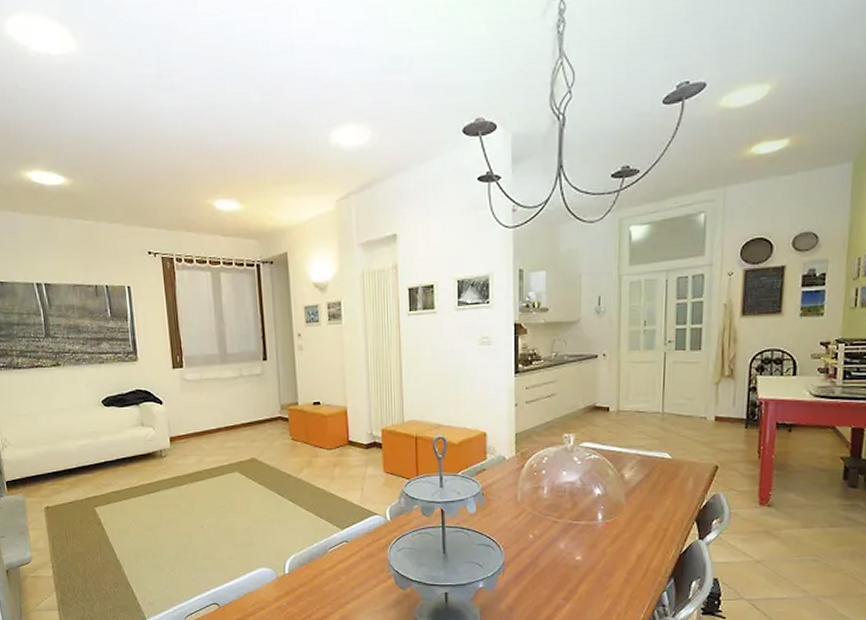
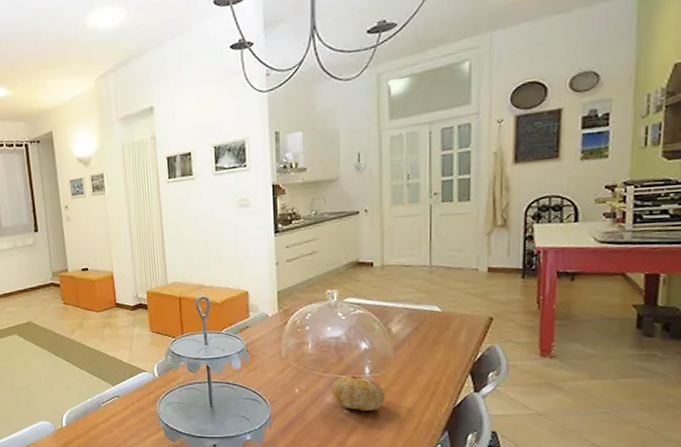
fruit: none [565,521,617,558] -> present [331,375,385,411]

